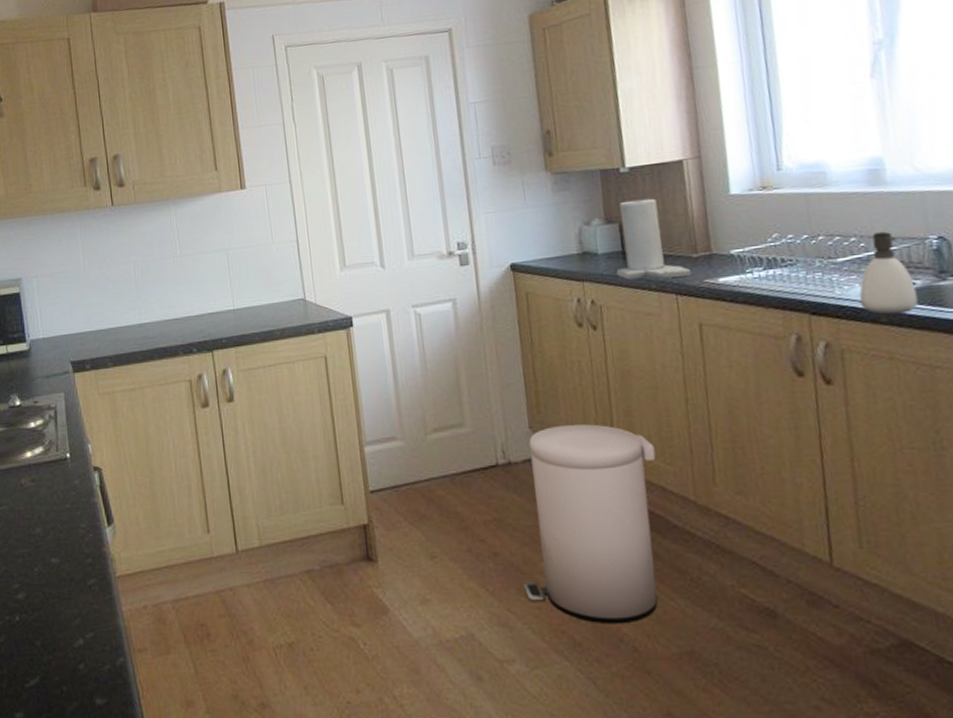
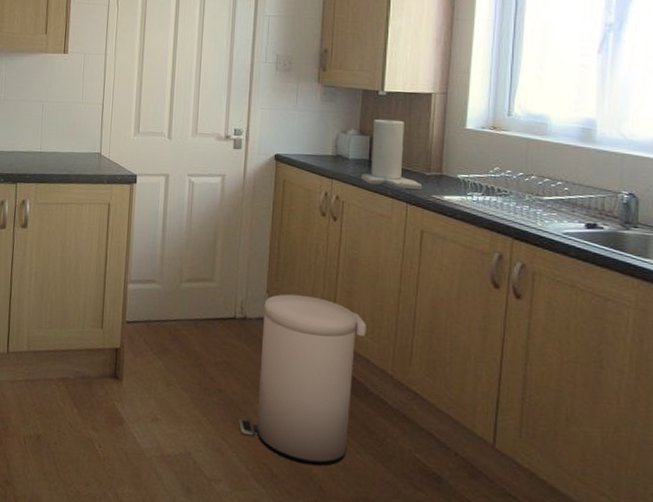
soap dispenser: present [859,231,919,316] -> none [556,180,603,252]

